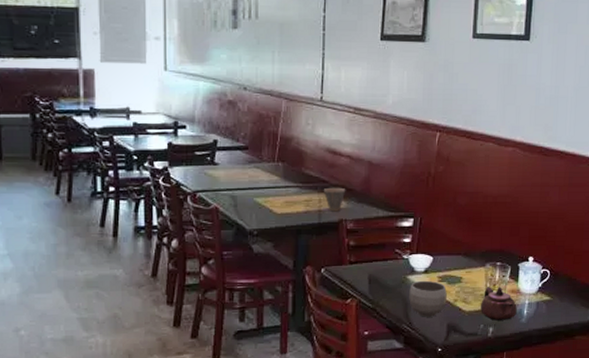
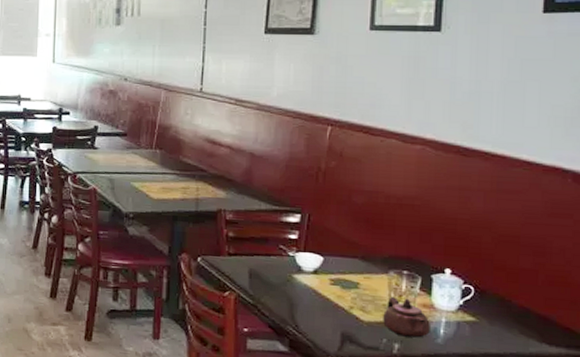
cup: present [324,187,346,212] -> none [202,176,226,202]
cup: present [409,280,447,317] -> none [295,281,341,322]

